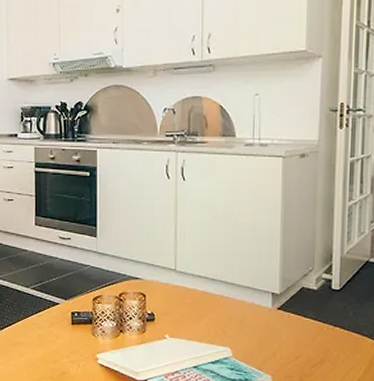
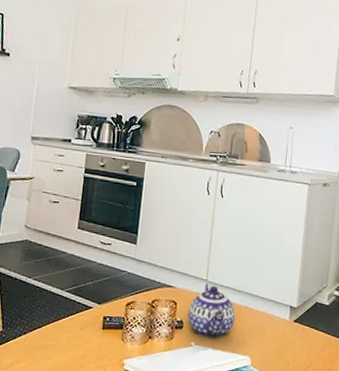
teapot: none [158,273,210,330] -> present [187,283,236,339]

